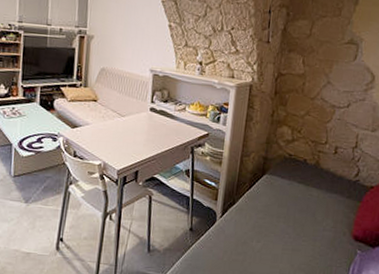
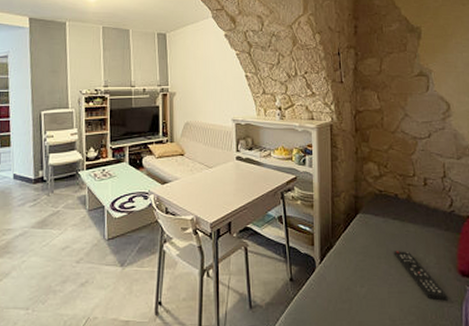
remote control: none [293,212,338,261] -> present [394,251,448,301]

